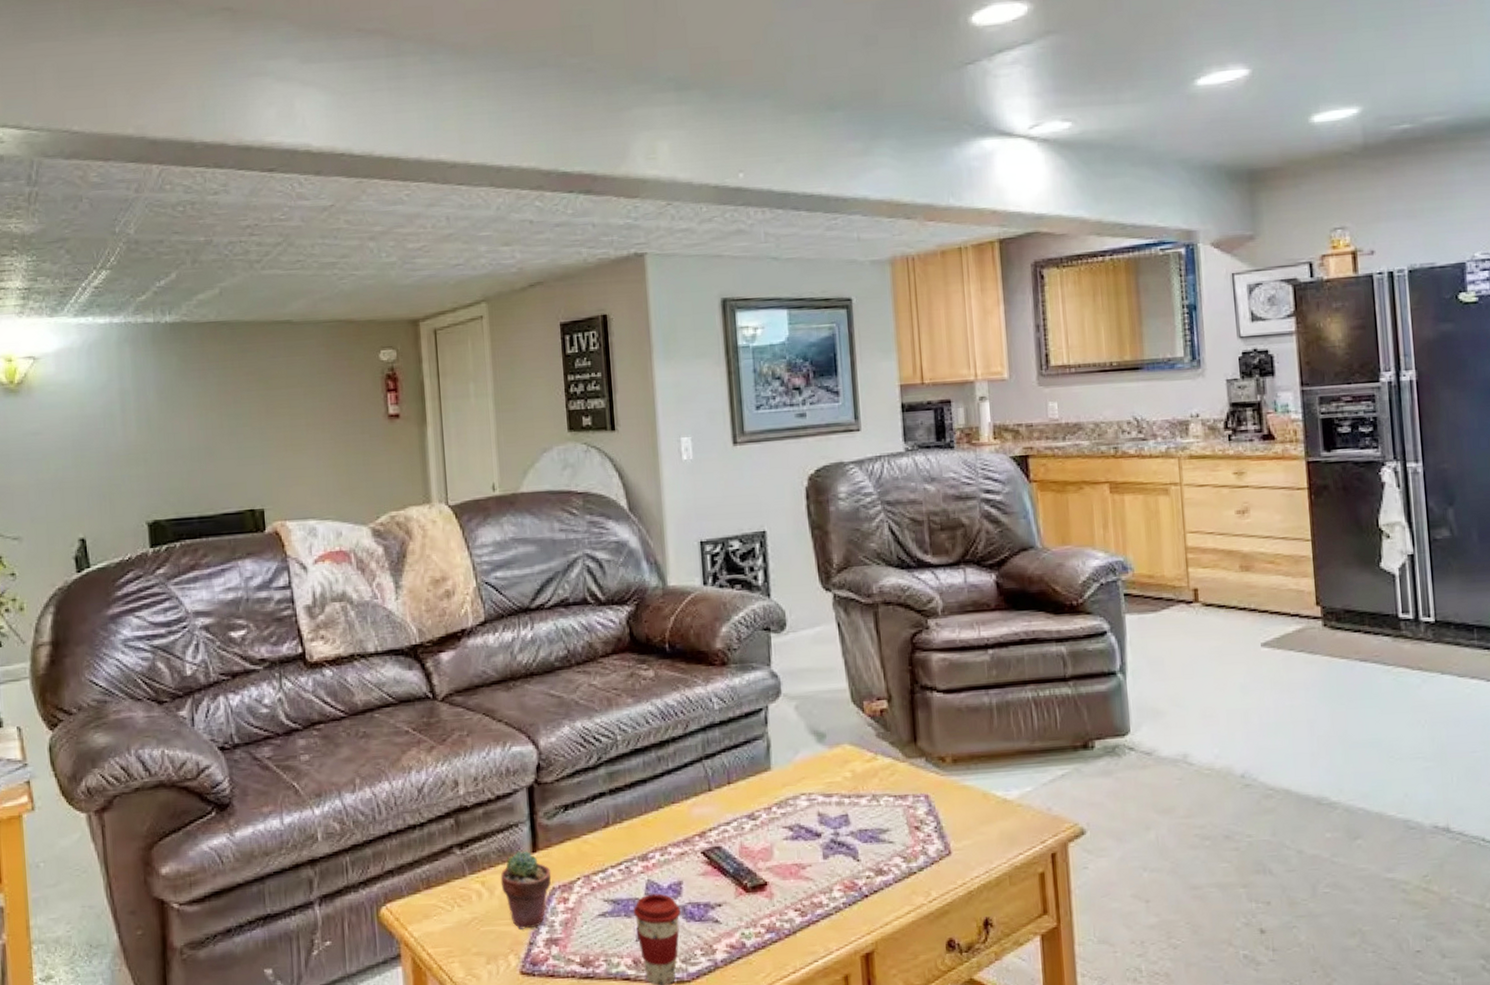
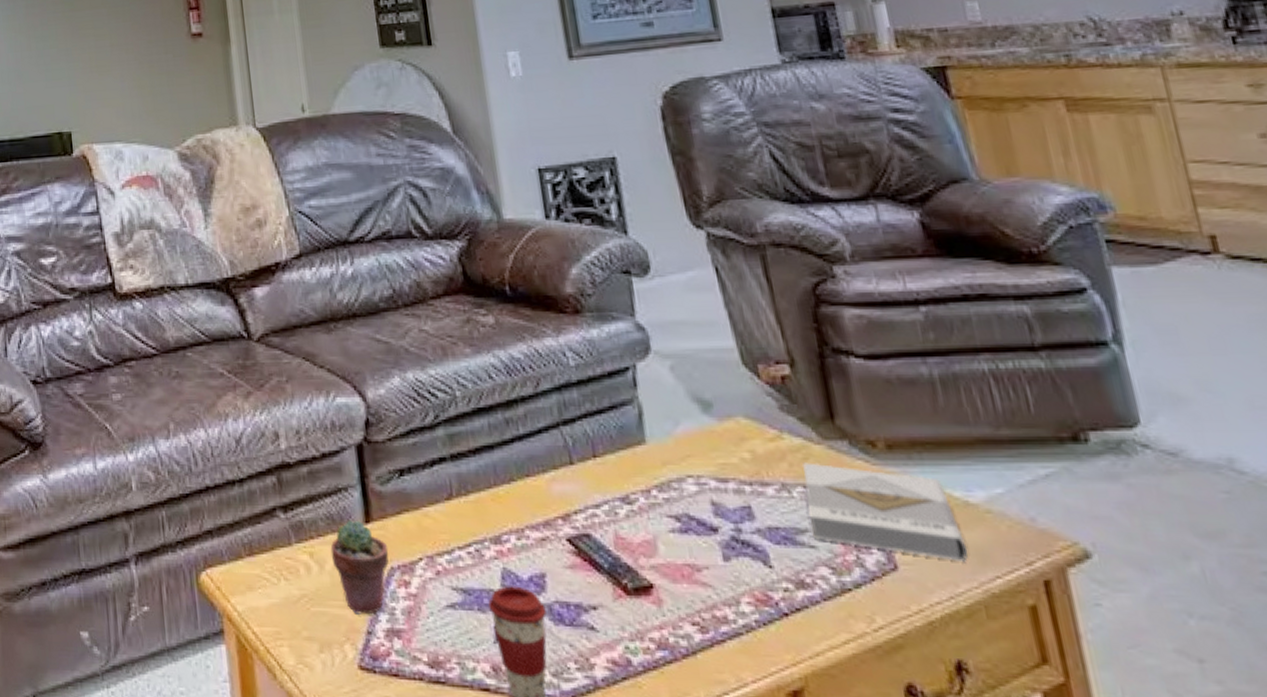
book: none [890,777,1002,846] -> present [803,462,969,563]

